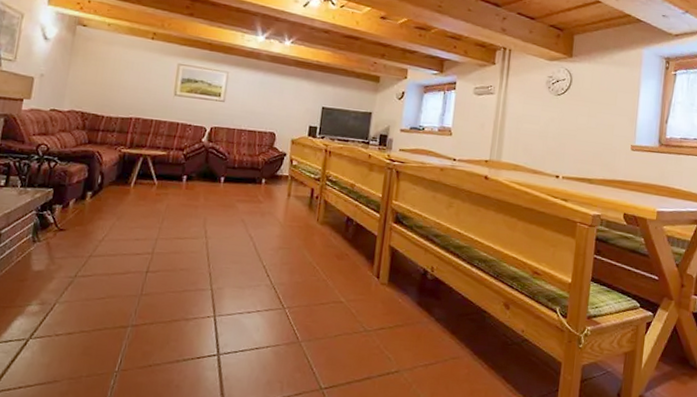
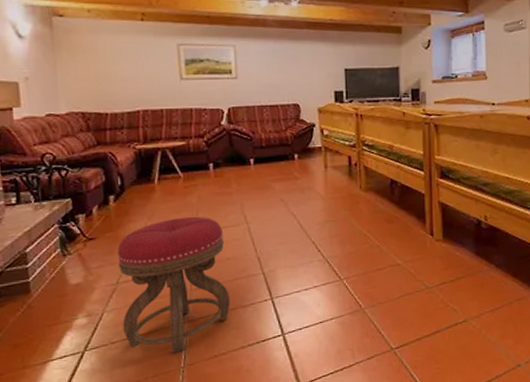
stool: none [69,222,183,357] -> present [117,216,231,354]

